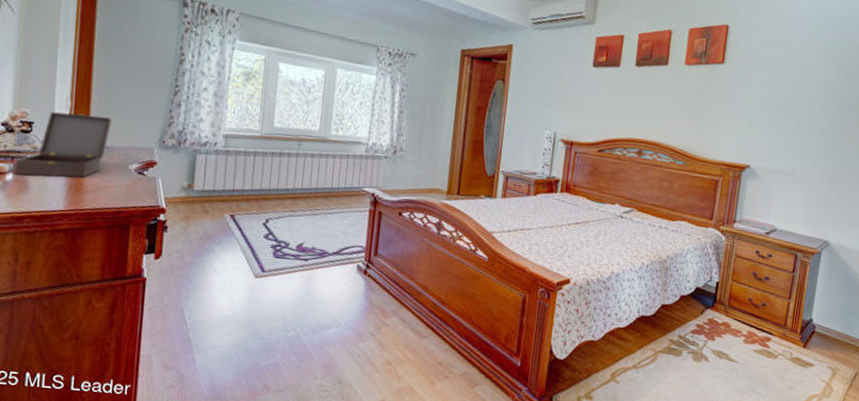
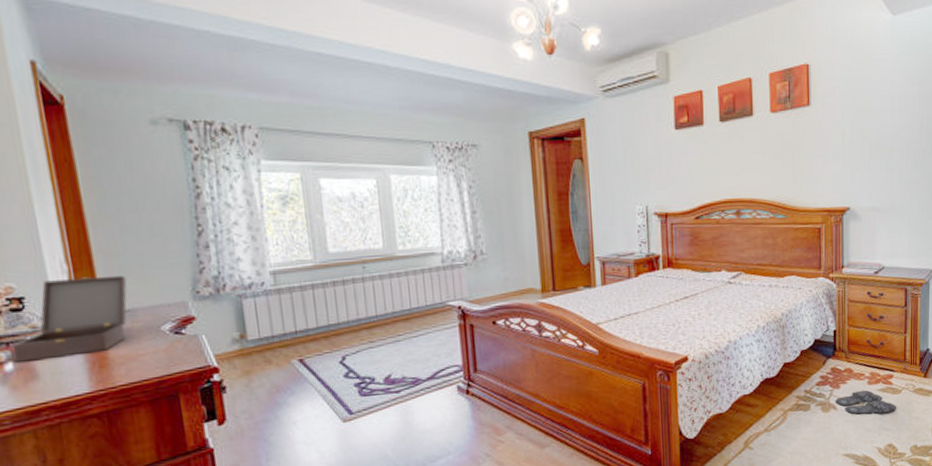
slippers: none [708,347,770,376] -> present [835,390,896,415]

